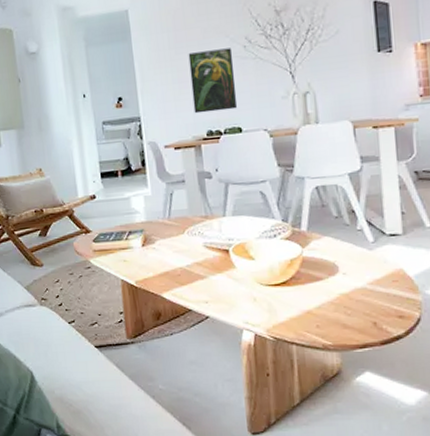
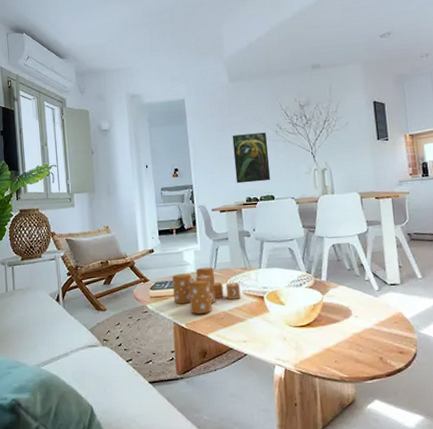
candle: none [119,215,201,270] -> present [172,267,241,314]

